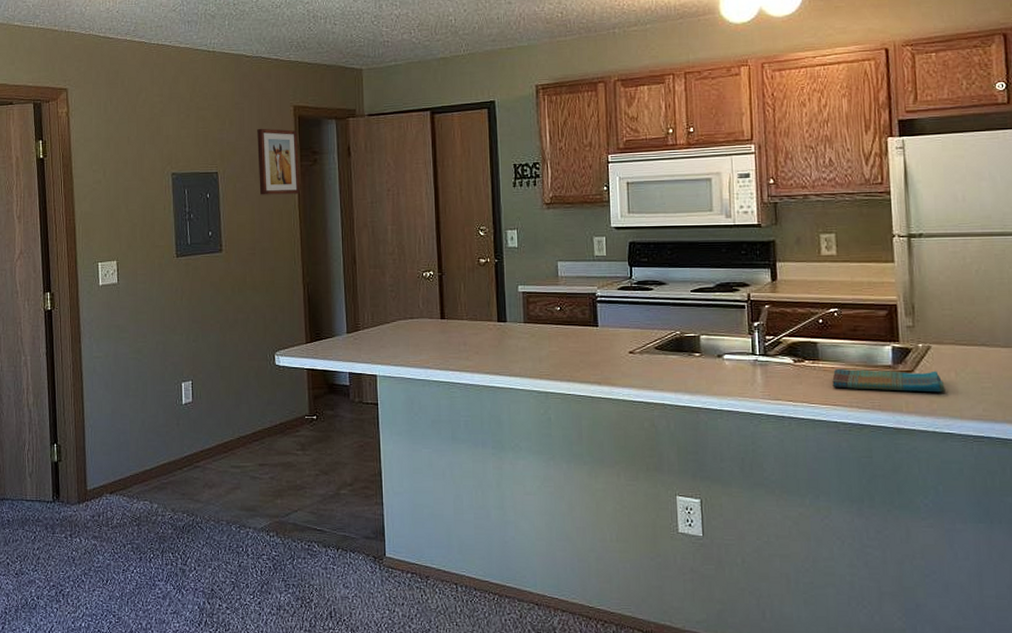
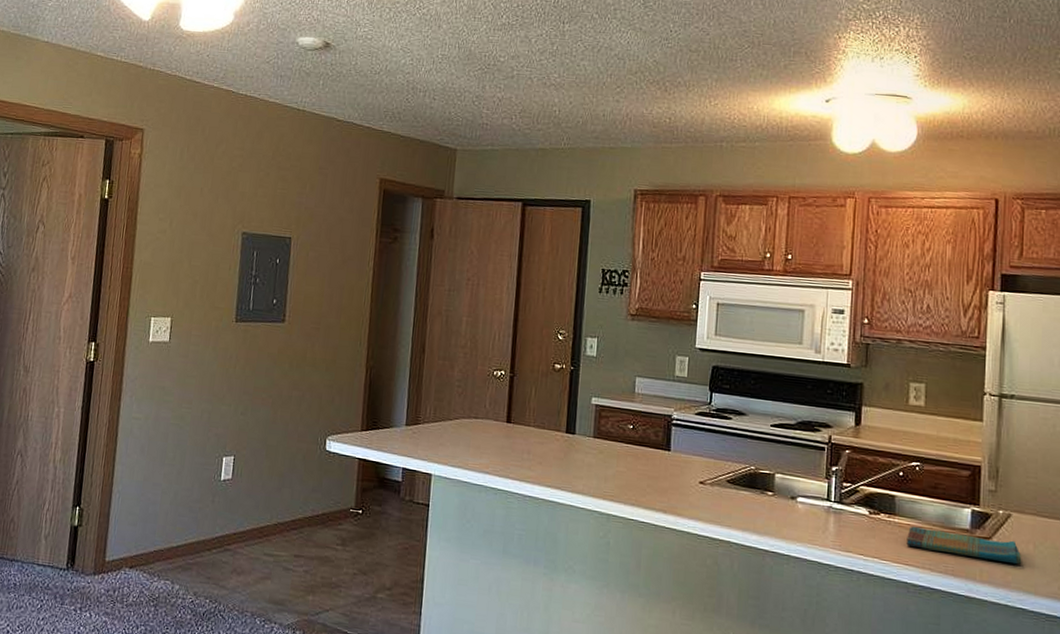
wall art: present [257,128,300,195] -> none [332,197,381,272]

